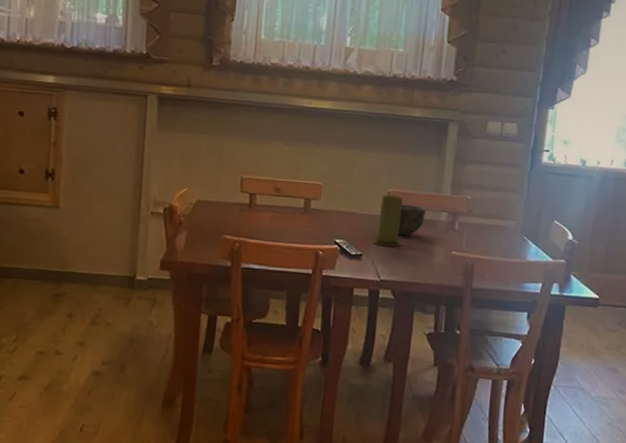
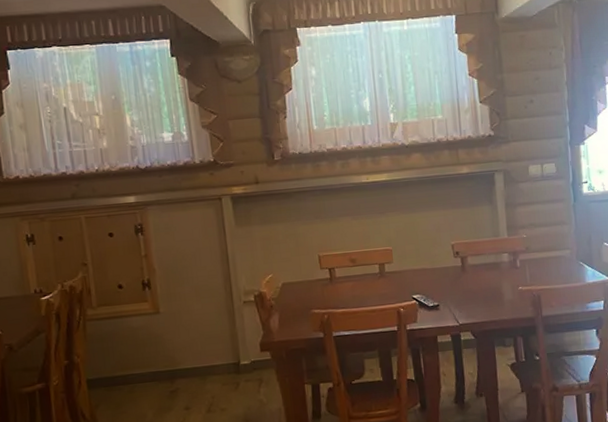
candle: present [373,194,403,246] -> none [446,246,472,293]
bowl: present [397,204,427,236] -> none [465,252,489,281]

